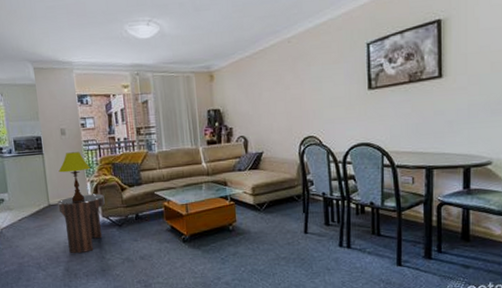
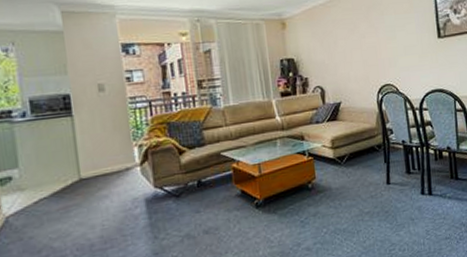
side table: present [57,193,105,253] -> none [92,159,158,238]
table lamp: present [58,152,90,201] -> none [94,111,138,172]

